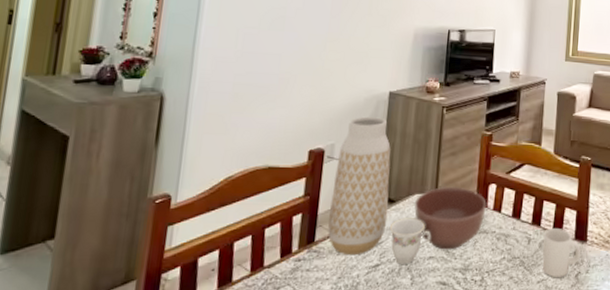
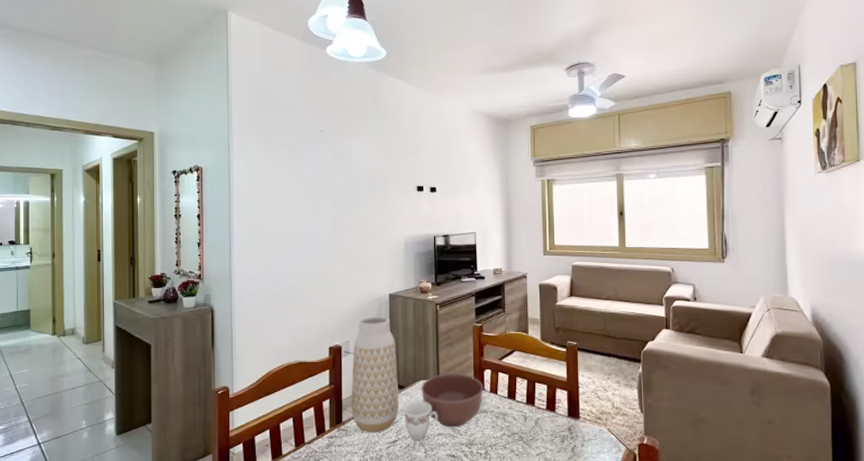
mug: present [542,228,581,278] -> none [538,407,576,451]

